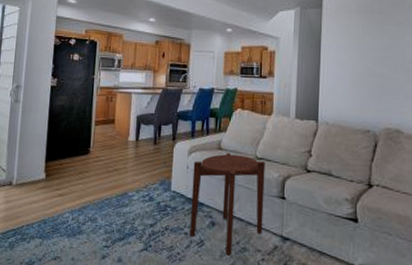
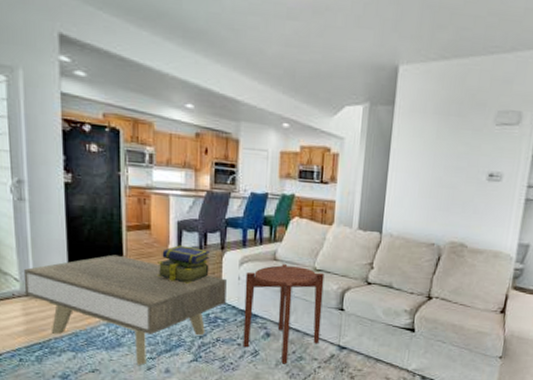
coffee table: none [8,146,176,254] -> present [23,254,227,366]
stack of books: none [116,137,163,173] -> present [156,245,210,284]

